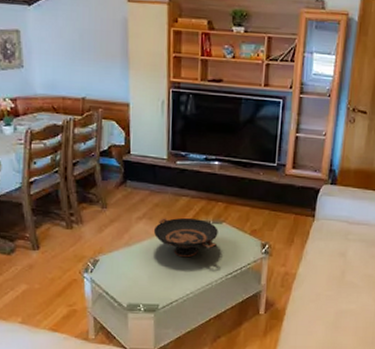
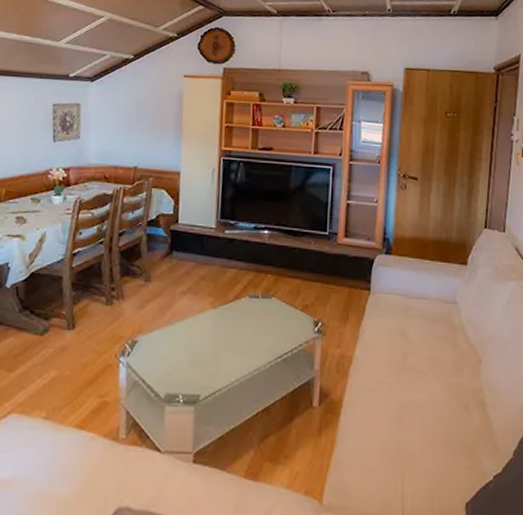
decorative bowl: present [153,217,218,258] -> none [197,291,267,338]

